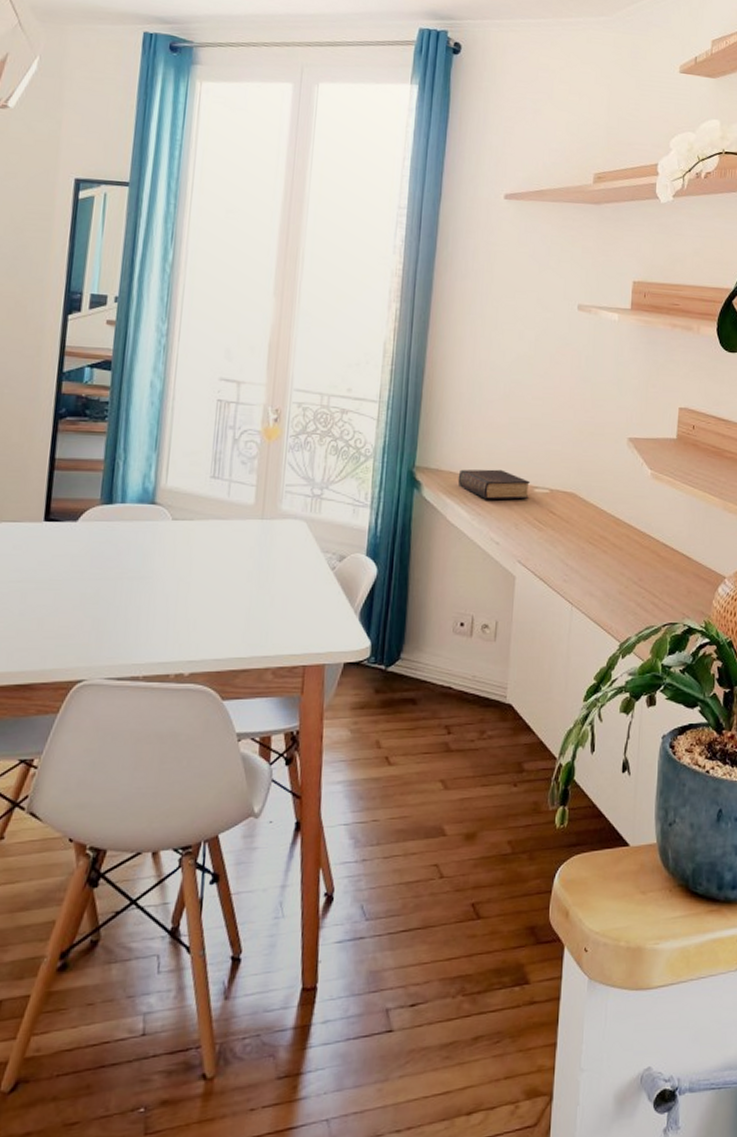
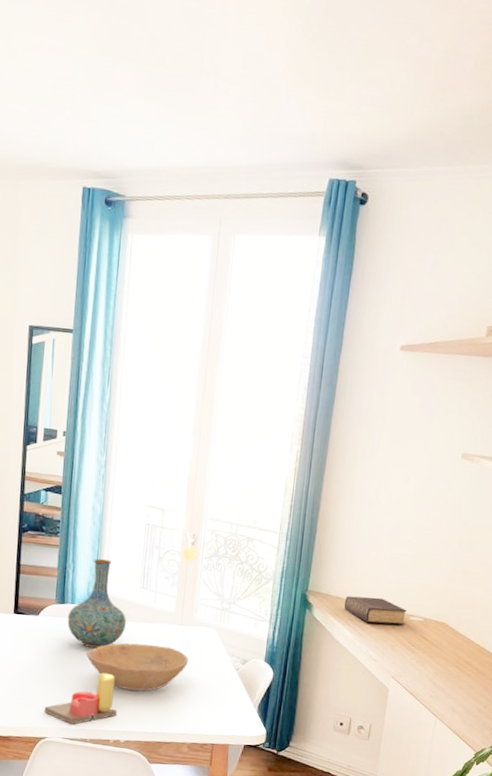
candle: none [81,587,179,659] -> present [44,673,117,725]
vase: none [115,444,193,557] -> present [67,558,127,648]
bowl: none [140,547,272,607] -> present [86,643,188,692]

